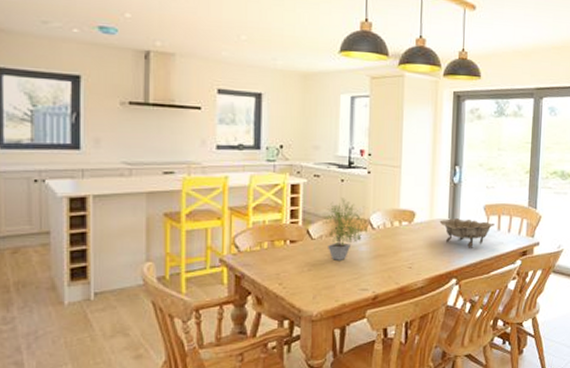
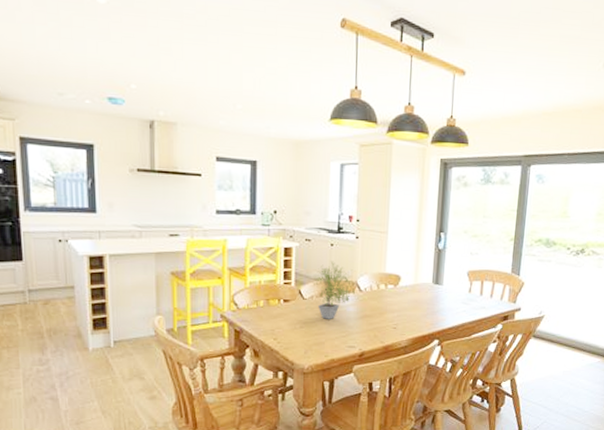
decorative bowl: present [439,218,495,248] -> none [423,283,477,312]

